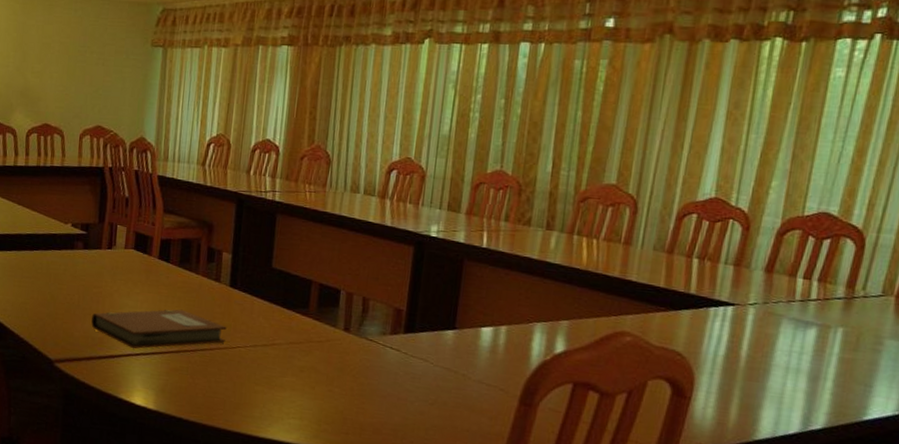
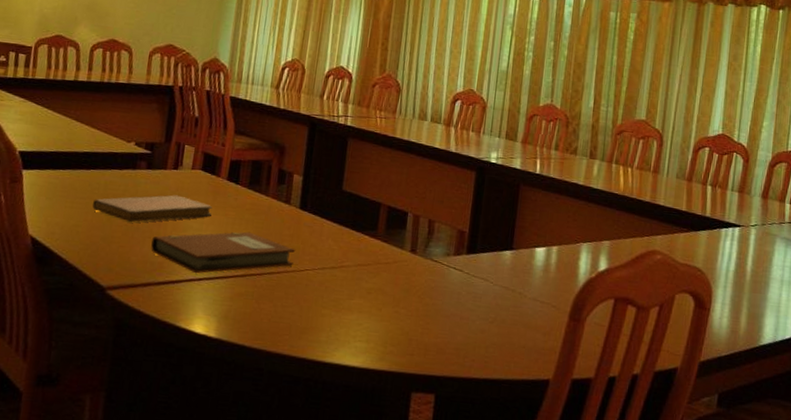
notebook: none [37,273,146,300] -> present [92,195,213,222]

